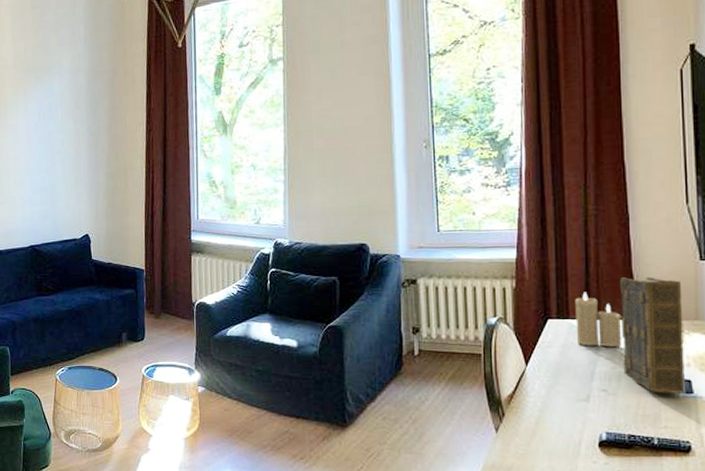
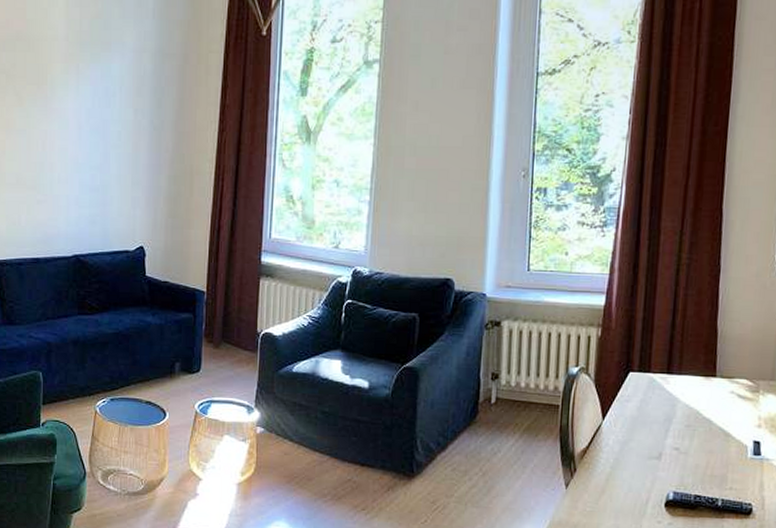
candle: present [575,292,622,347] -> none [655,345,702,405]
book: present [620,277,685,394] -> none [697,332,763,455]

